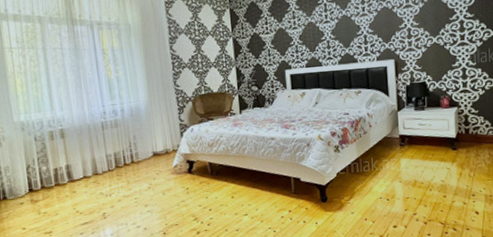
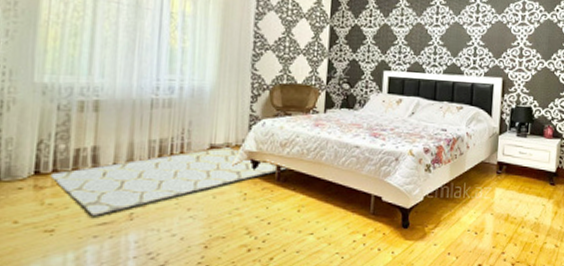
rug: none [40,153,217,218] -> present [50,147,287,216]

